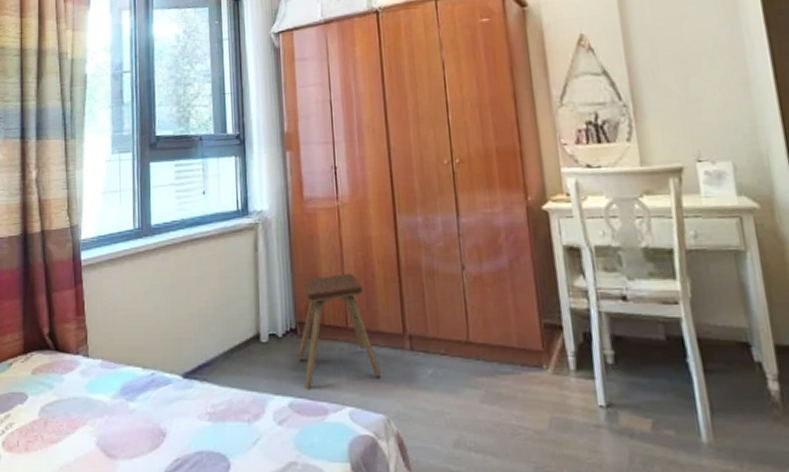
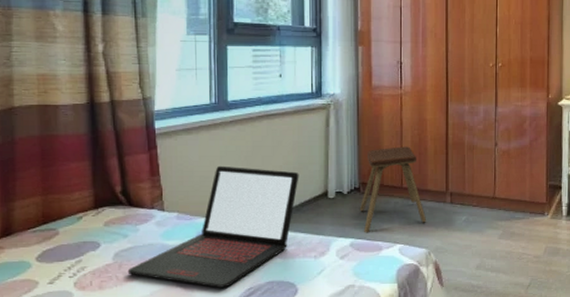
laptop: none [52,302,227,457] -> present [127,165,299,288]

